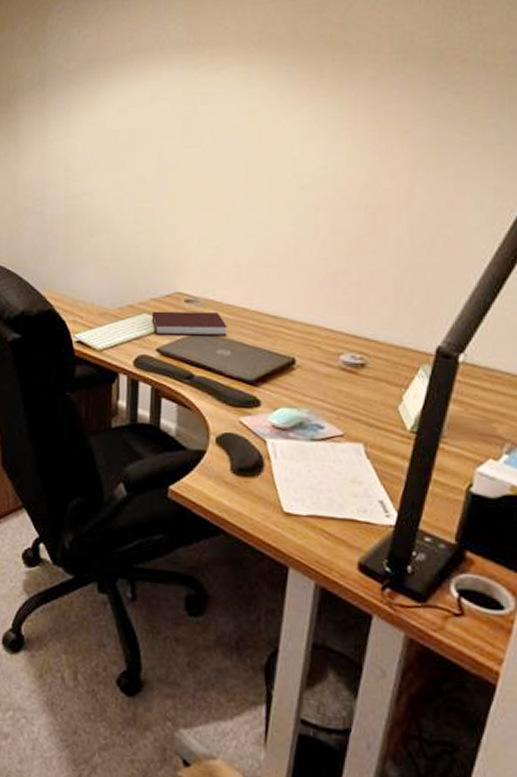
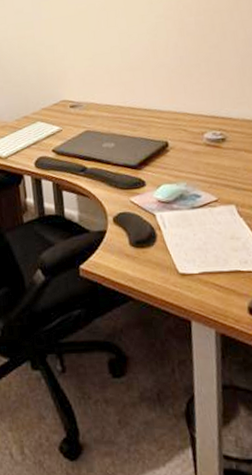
notebook: present [151,311,227,336] -> none [44,113,109,138]

